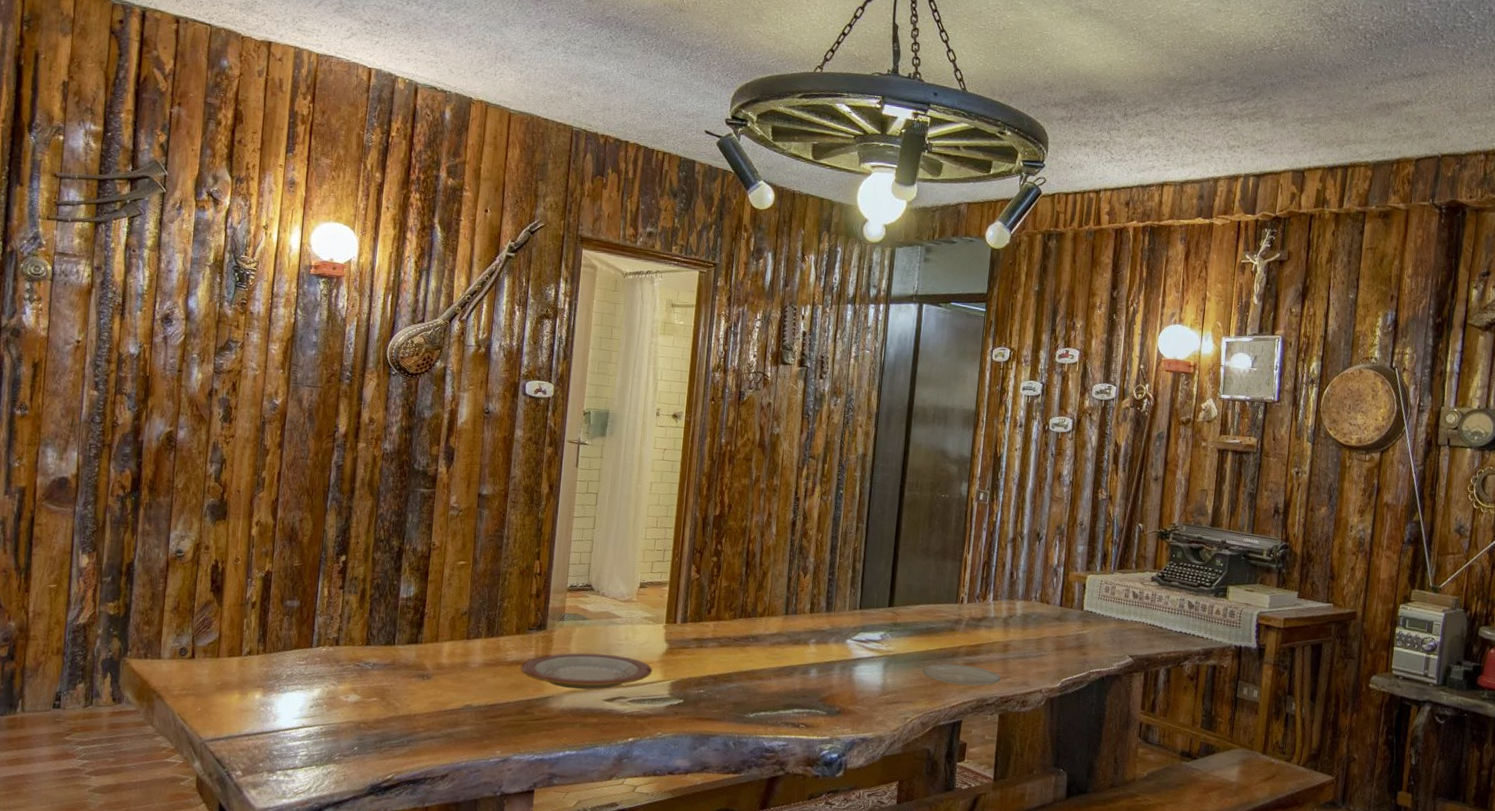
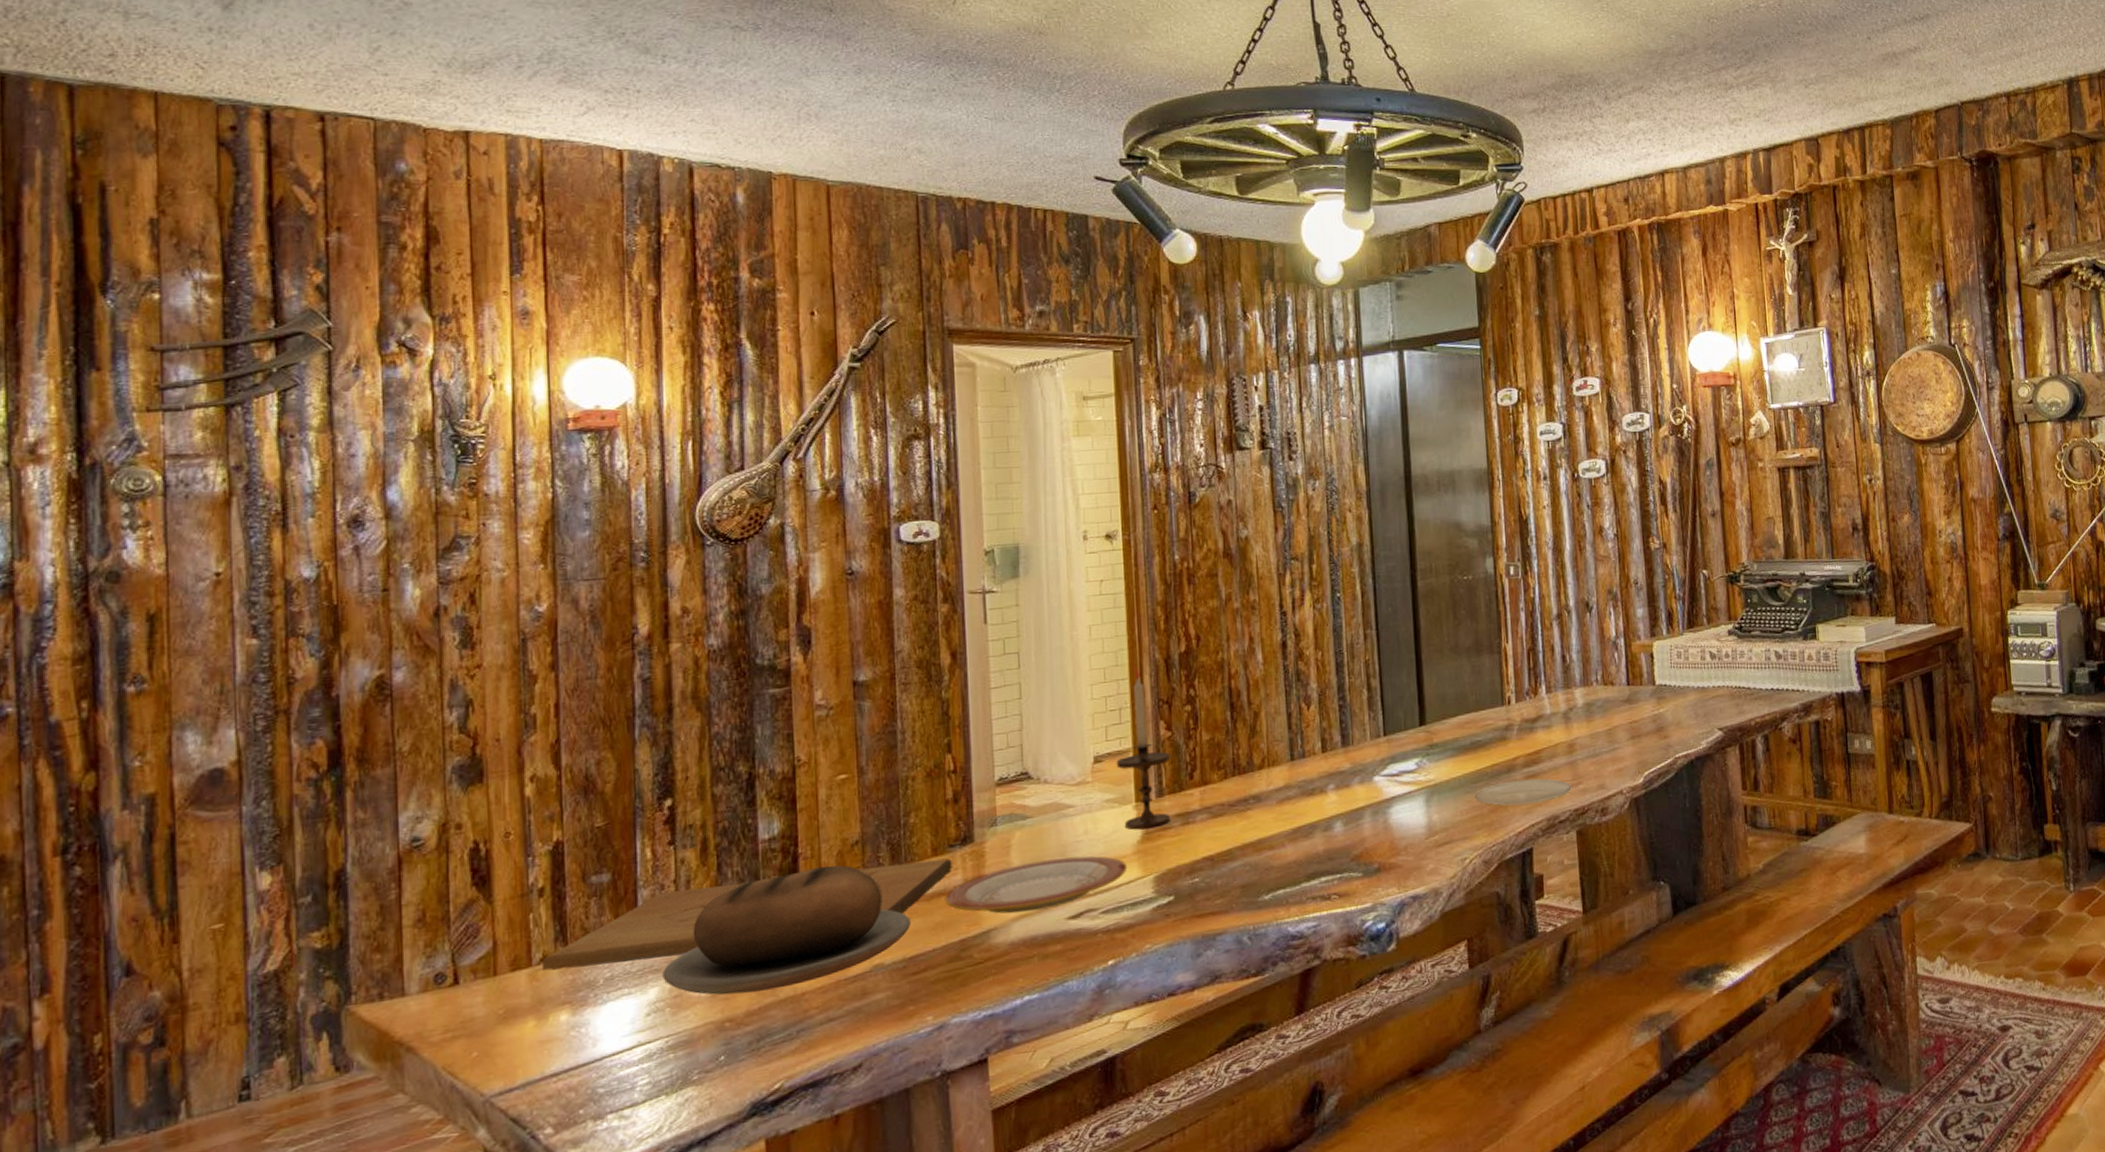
cutting board: none [248,622,529,672] -> present [542,858,952,971]
bread: none [324,625,495,708] -> present [662,865,911,995]
candlestick: none [655,518,697,646] -> present [1116,665,1171,831]

